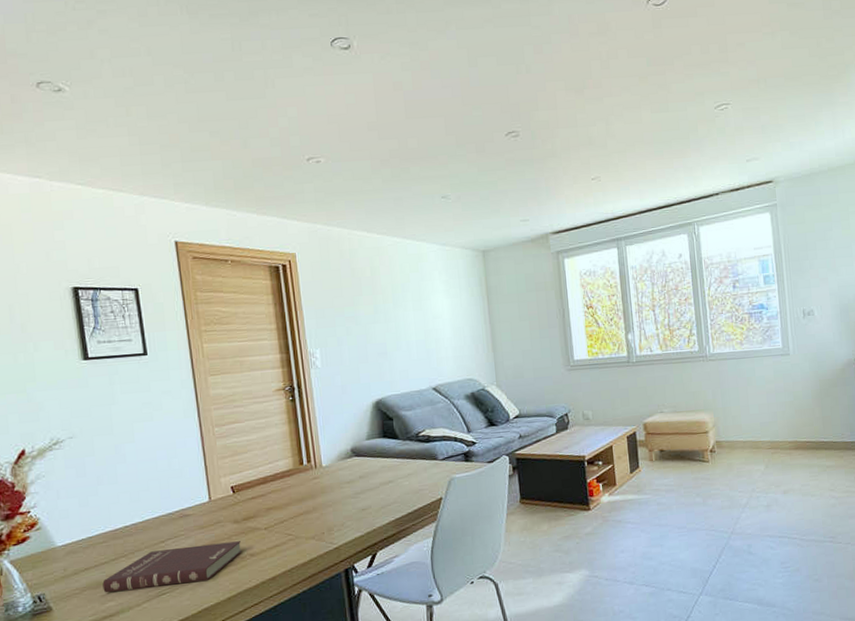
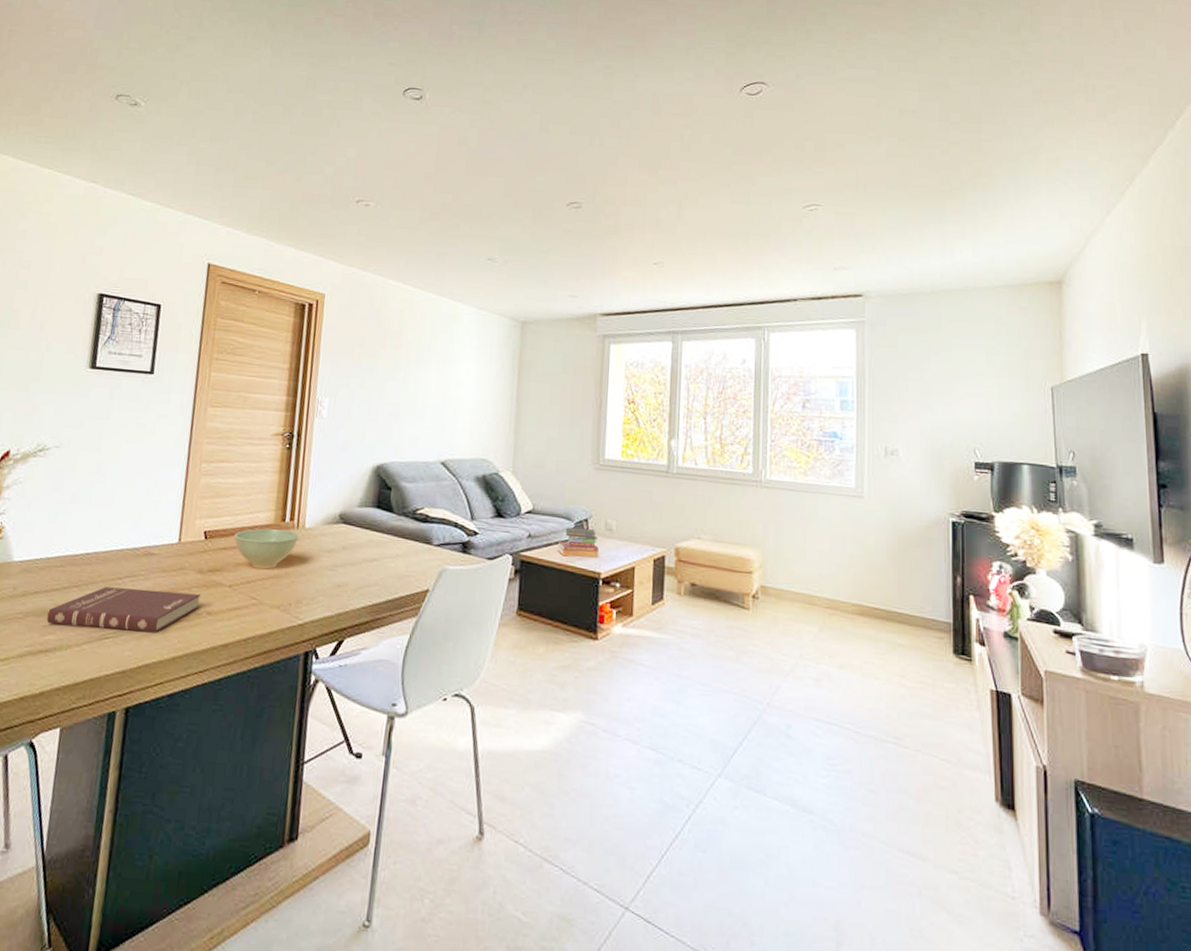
bowl: none [259,471,319,510] -> present [234,528,300,570]
books: none [546,421,581,448] -> present [558,527,599,558]

